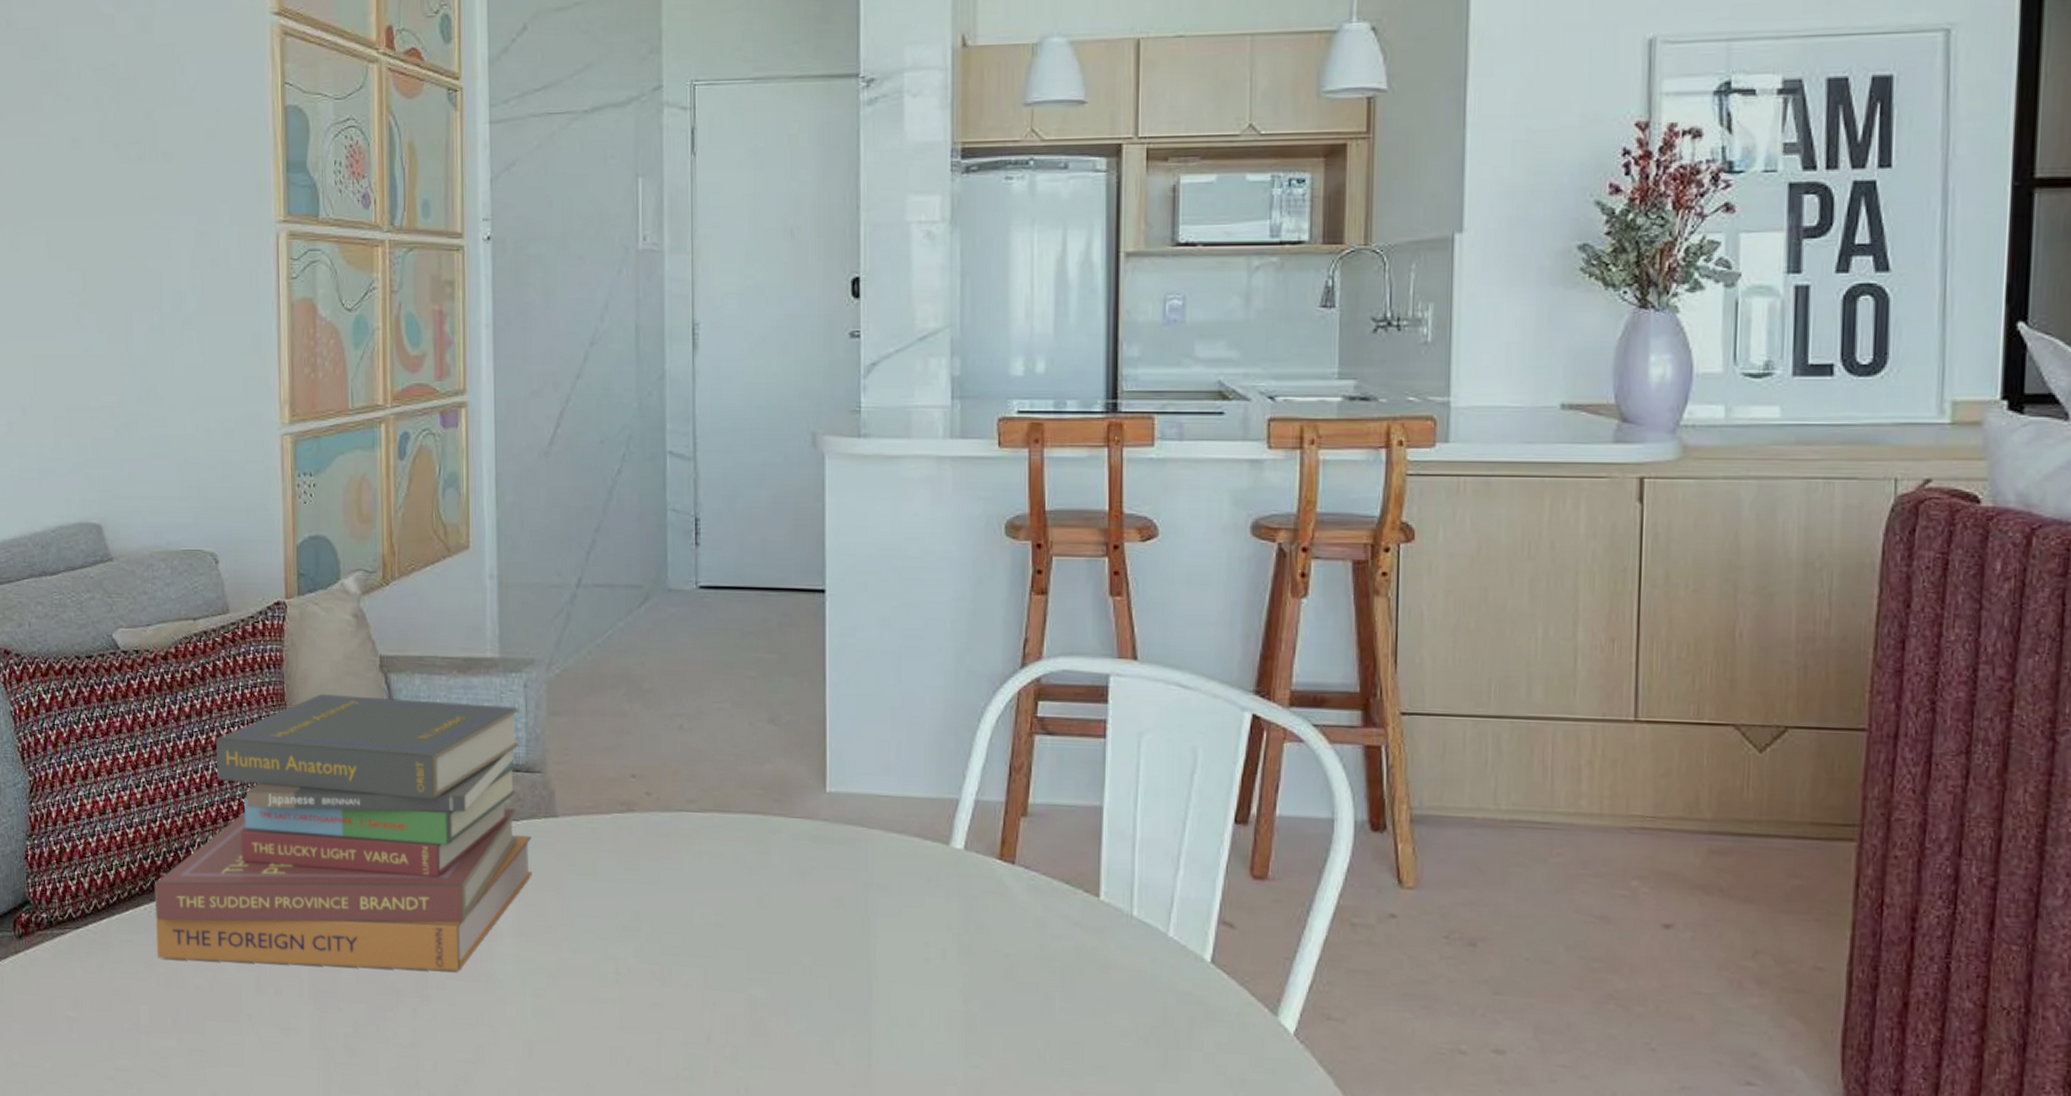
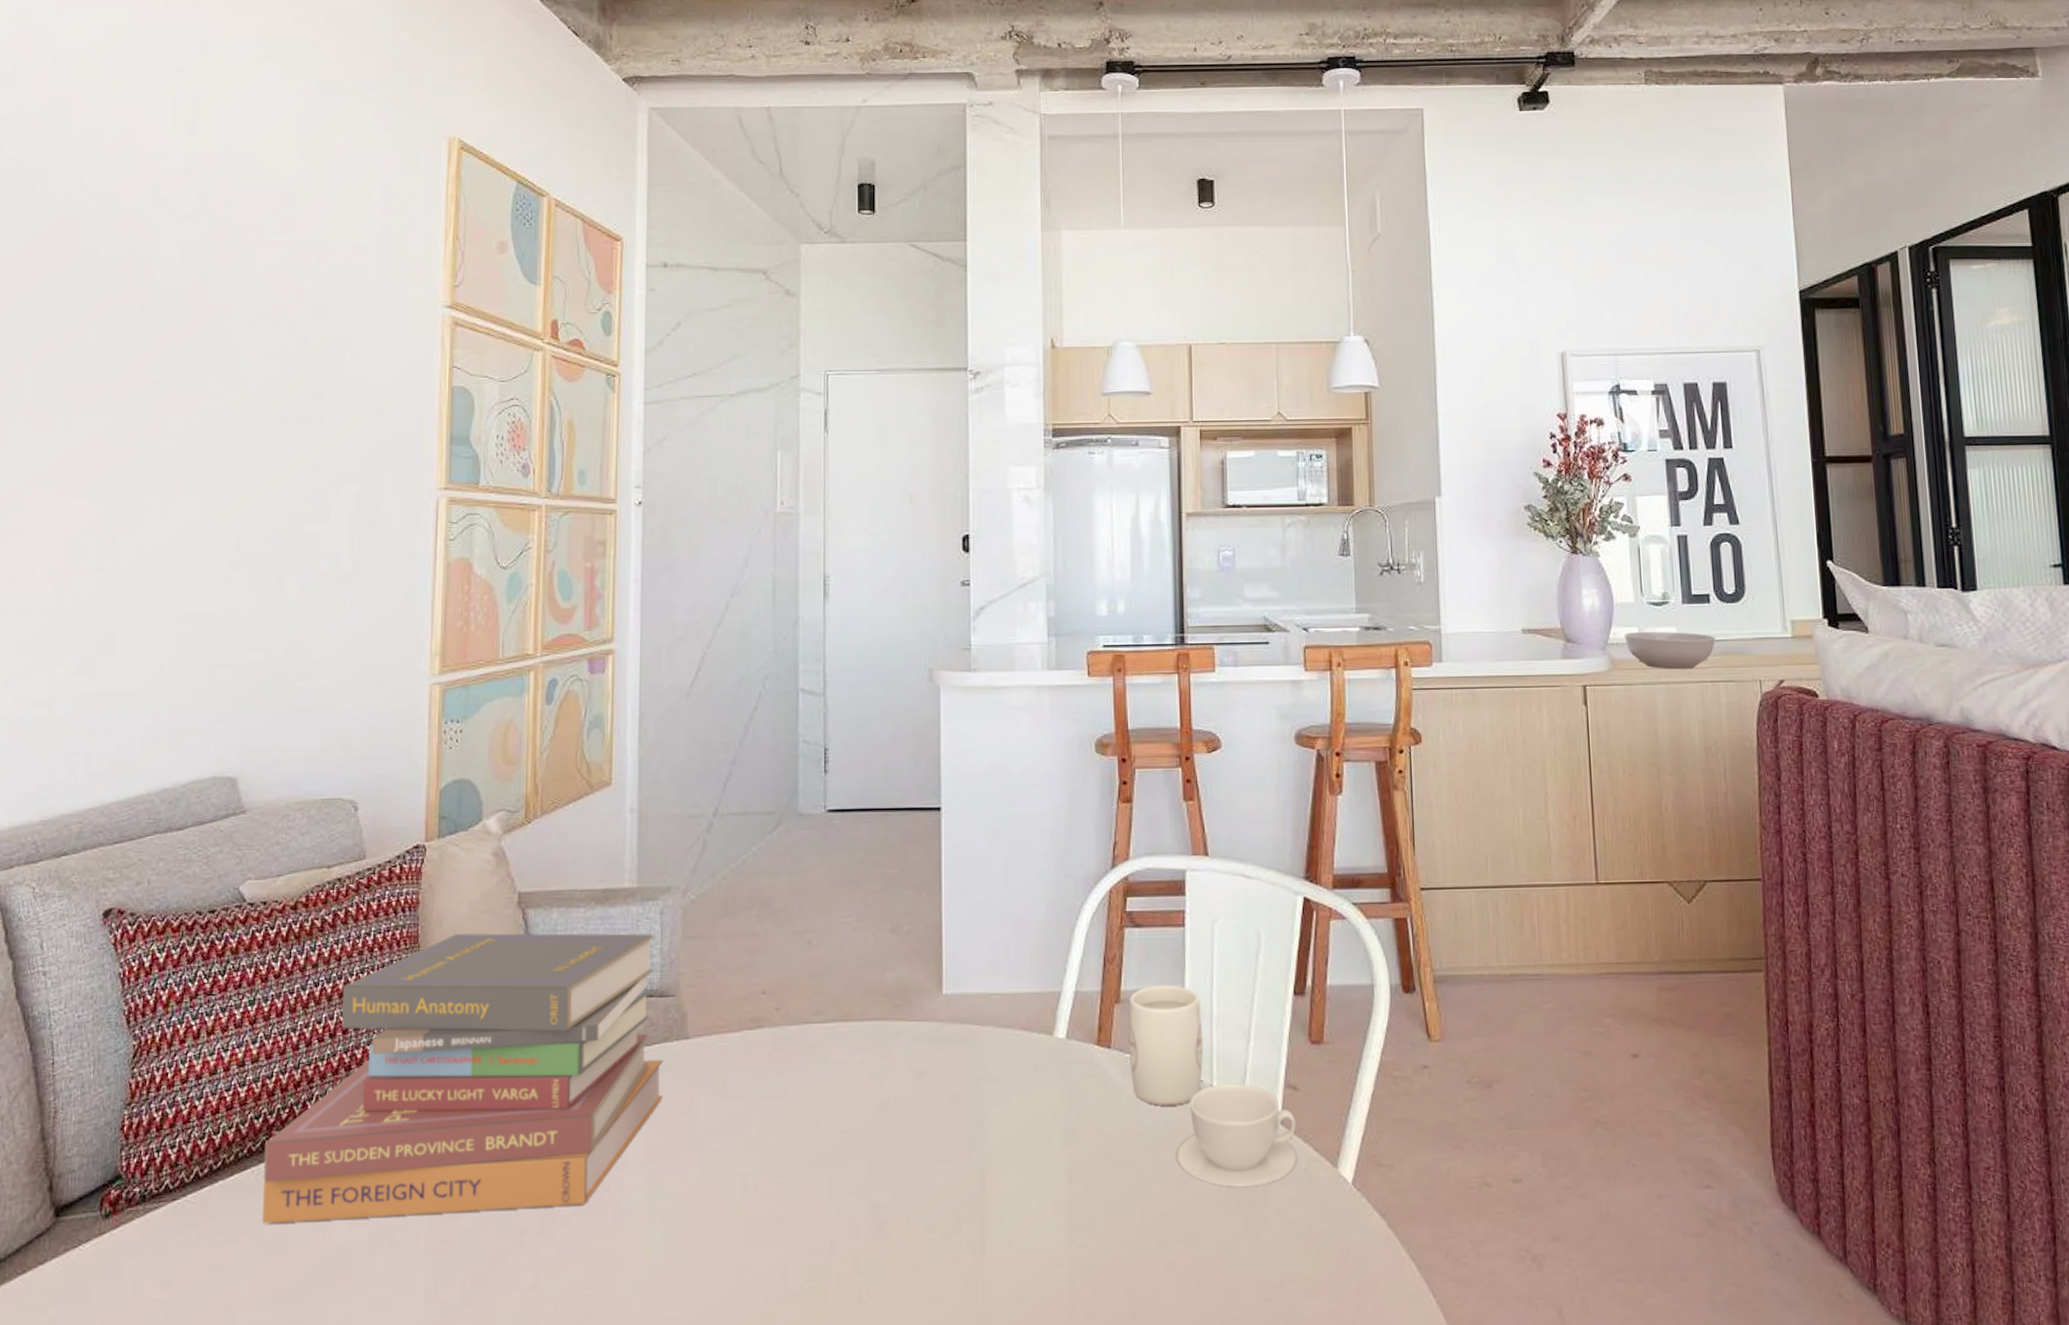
mug: none [1035,800,1124,931] -> present [1128,984,1204,1105]
teacup: none [1087,913,1230,1026] -> present [1176,1083,1298,1187]
bowl: none [1704,410,1836,462] -> present [1624,631,1716,670]

